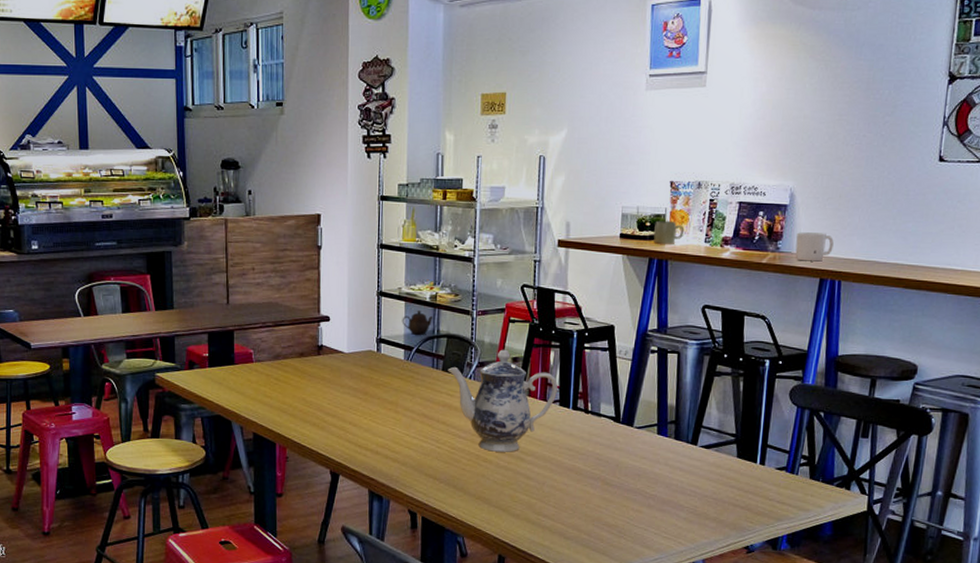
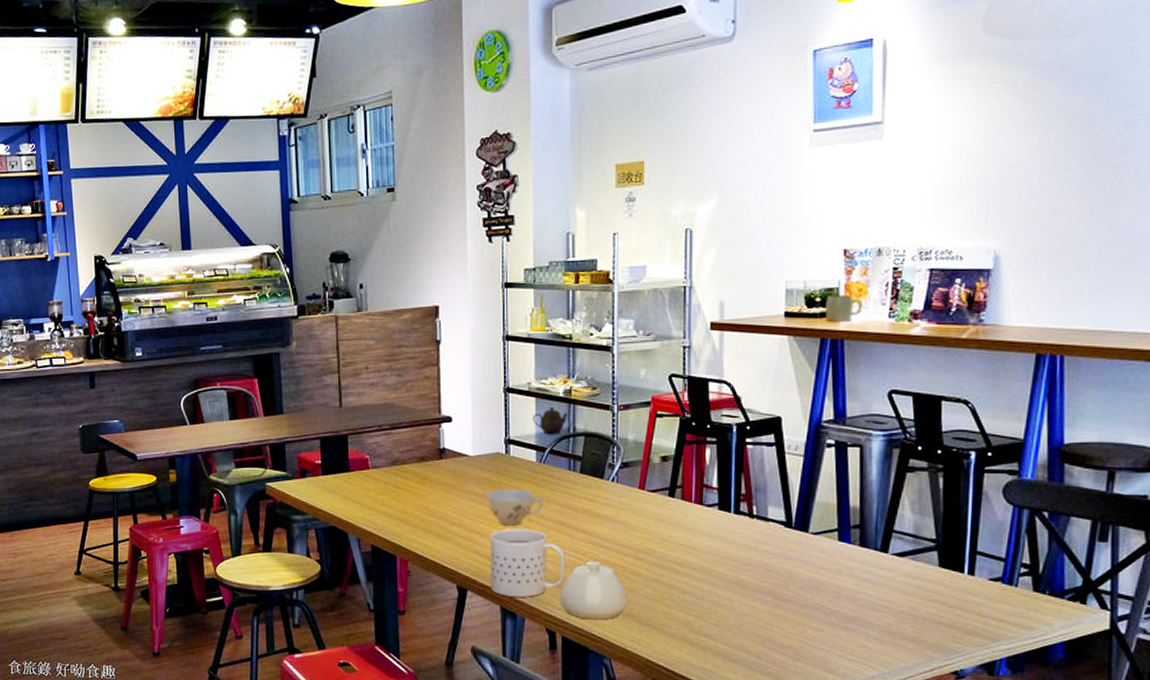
teacup: none [359,383,409,417] -> present [486,489,543,526]
mug: none [360,419,427,482] -> present [490,528,565,597]
sugar bowl: none [420,449,480,502] -> present [559,560,628,620]
teapot: present [448,349,558,452] -> none [586,447,715,563]
mug: present [795,232,834,262] -> none [1003,300,1052,334]

